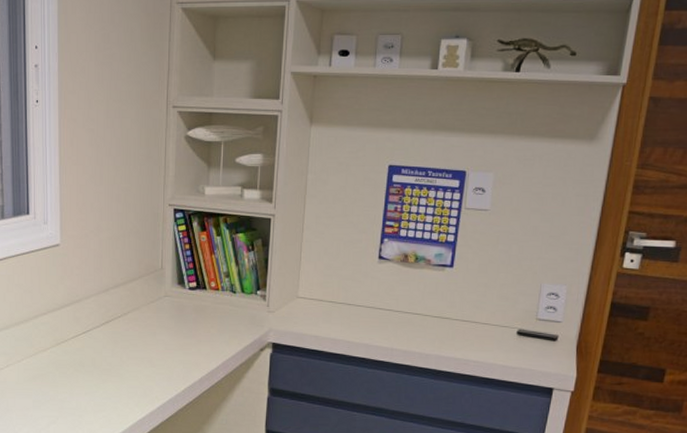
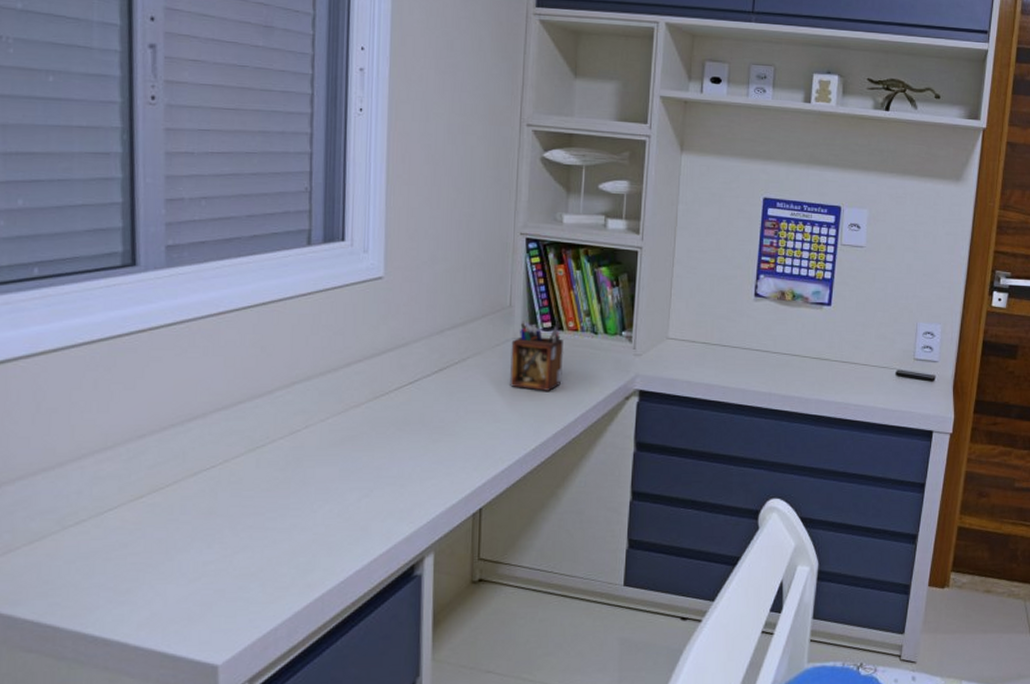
desk organizer: none [163,281,206,342] -> present [510,321,563,391]

